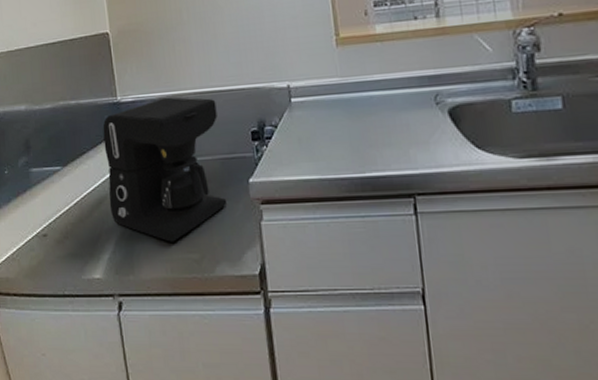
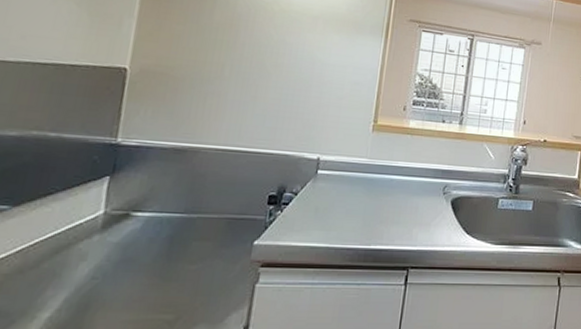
coffee maker: present [102,97,226,242] -> none [68,148,238,301]

